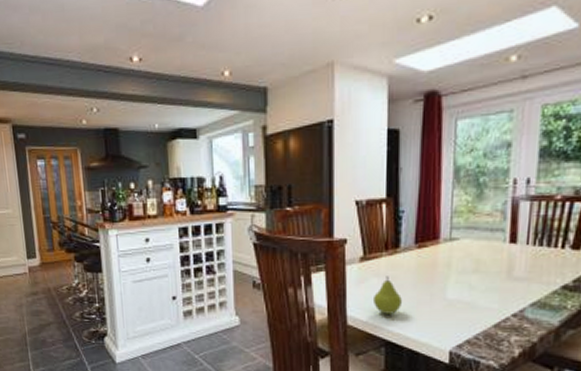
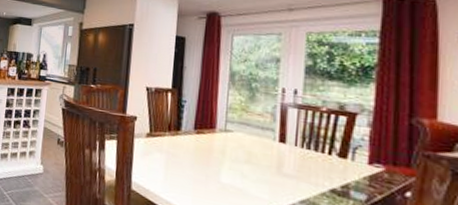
fruit: present [372,276,402,314] -> none [154,153,180,187]

